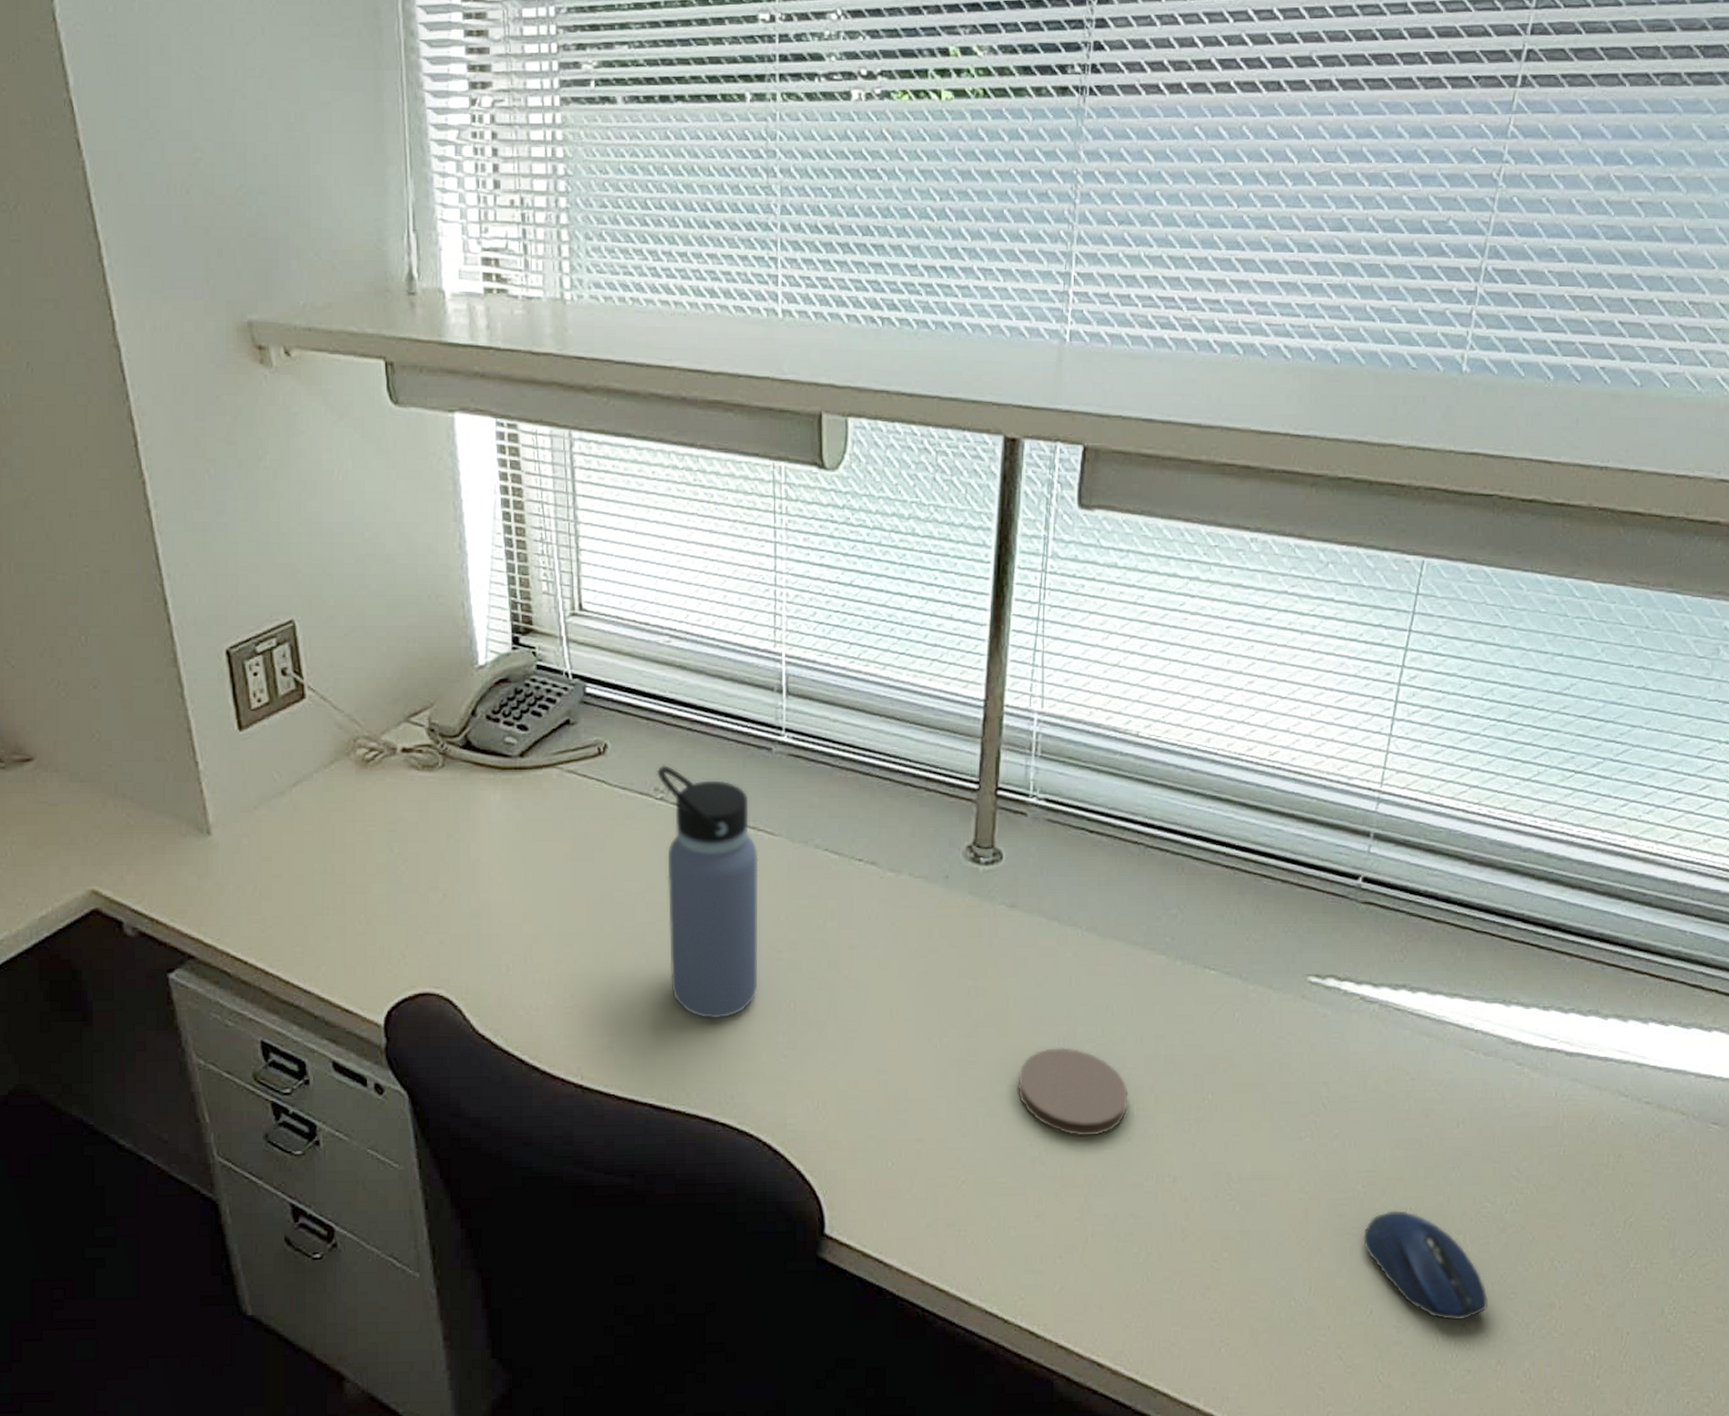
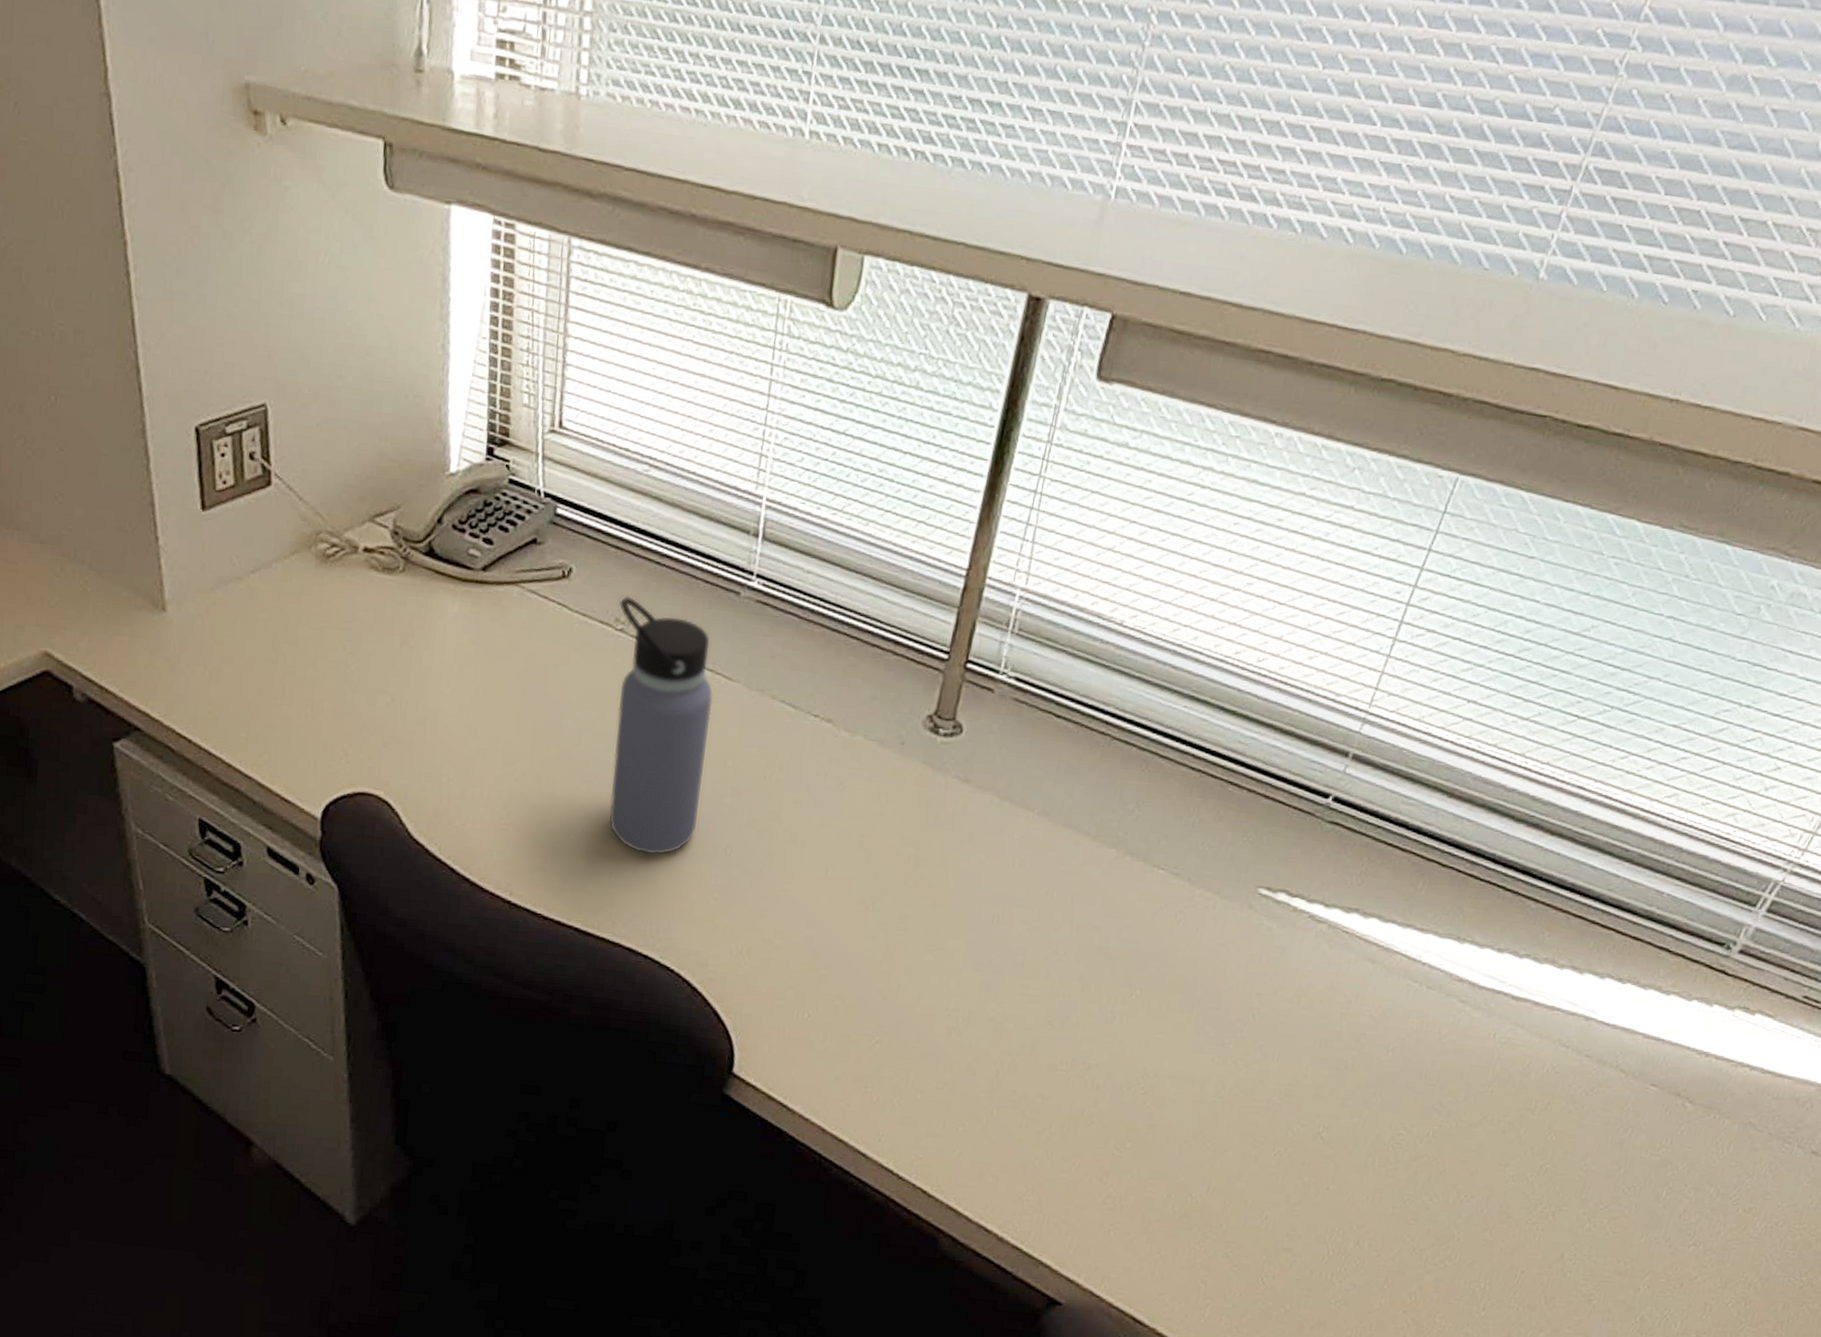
coaster: present [1017,1047,1129,1137] -> none [943,924,1056,1016]
computer mouse: present [1362,1210,1489,1321] -> none [1269,1125,1387,1238]

